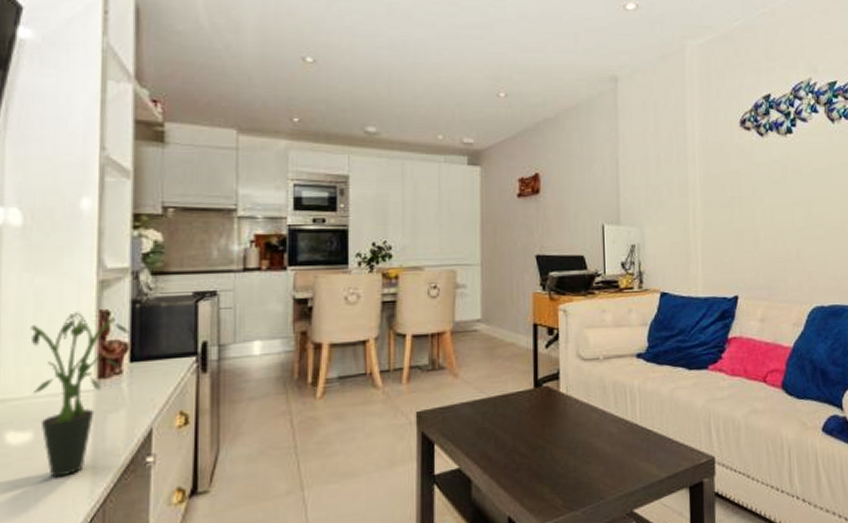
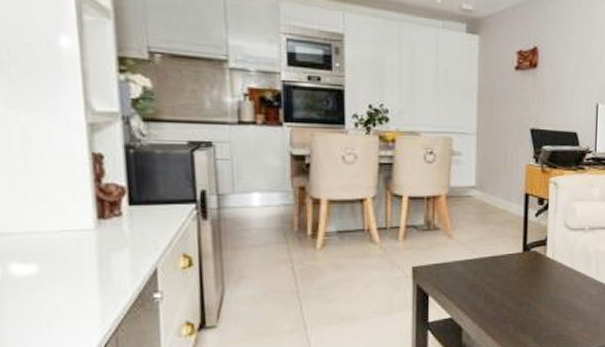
potted plant: present [30,312,129,478] -> none [21,153,125,307]

